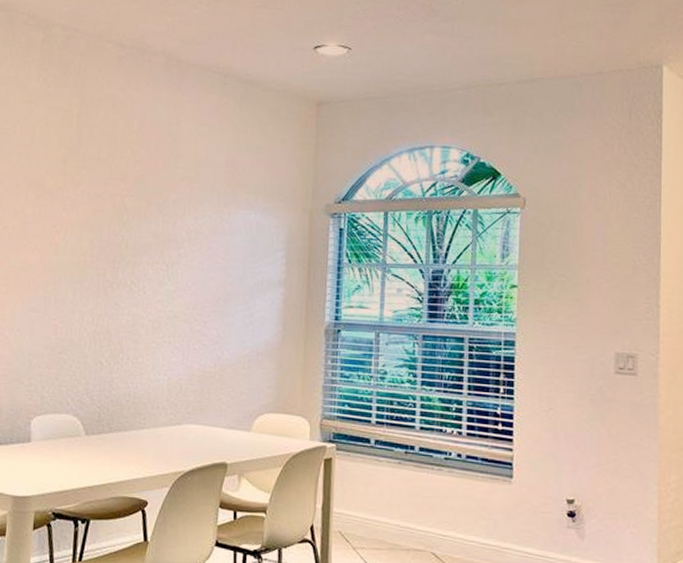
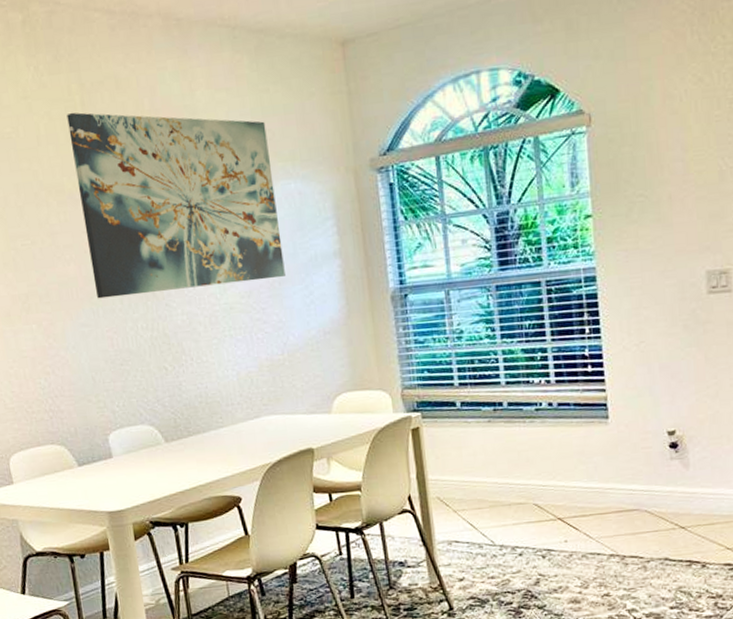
wall art: none [52,121,238,296] -> present [66,112,285,299]

